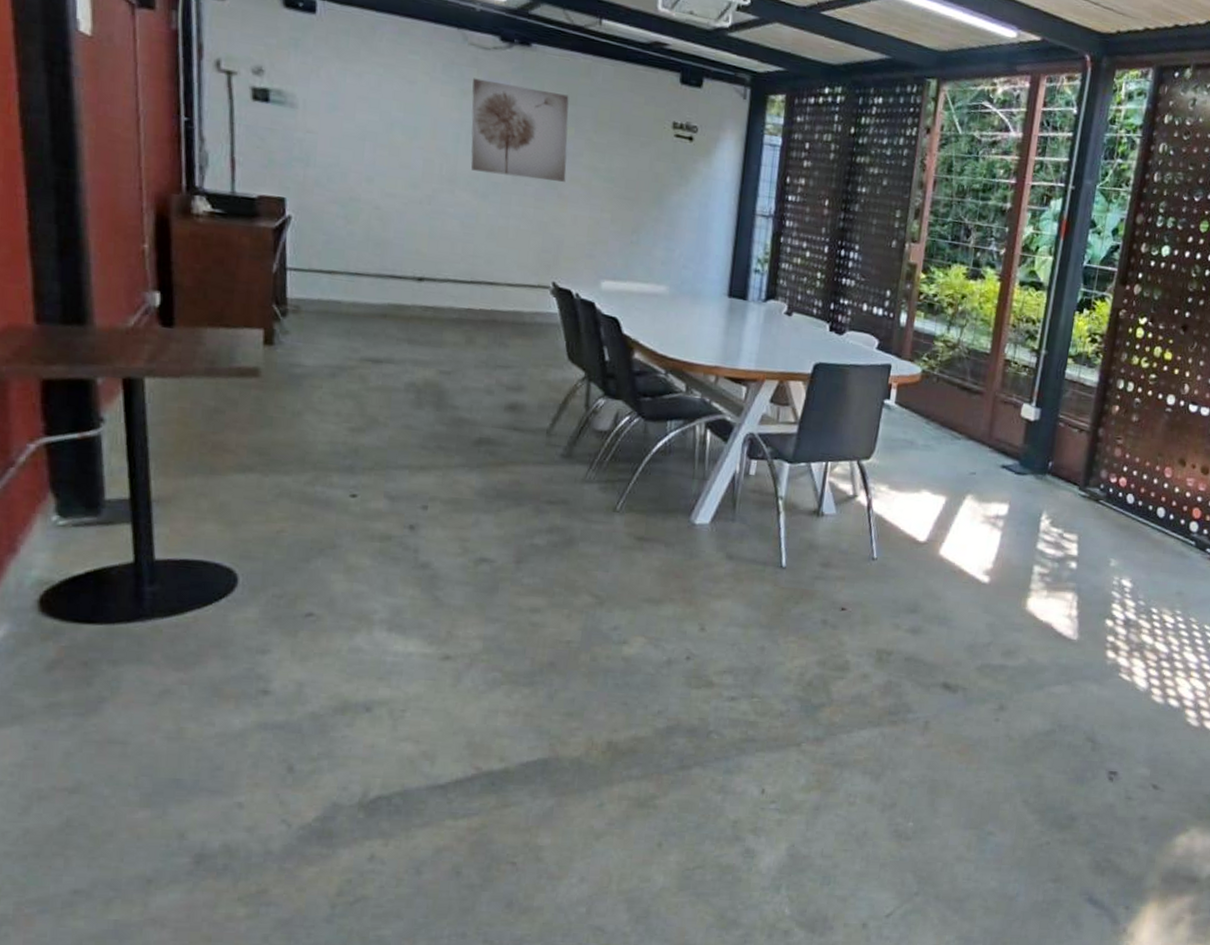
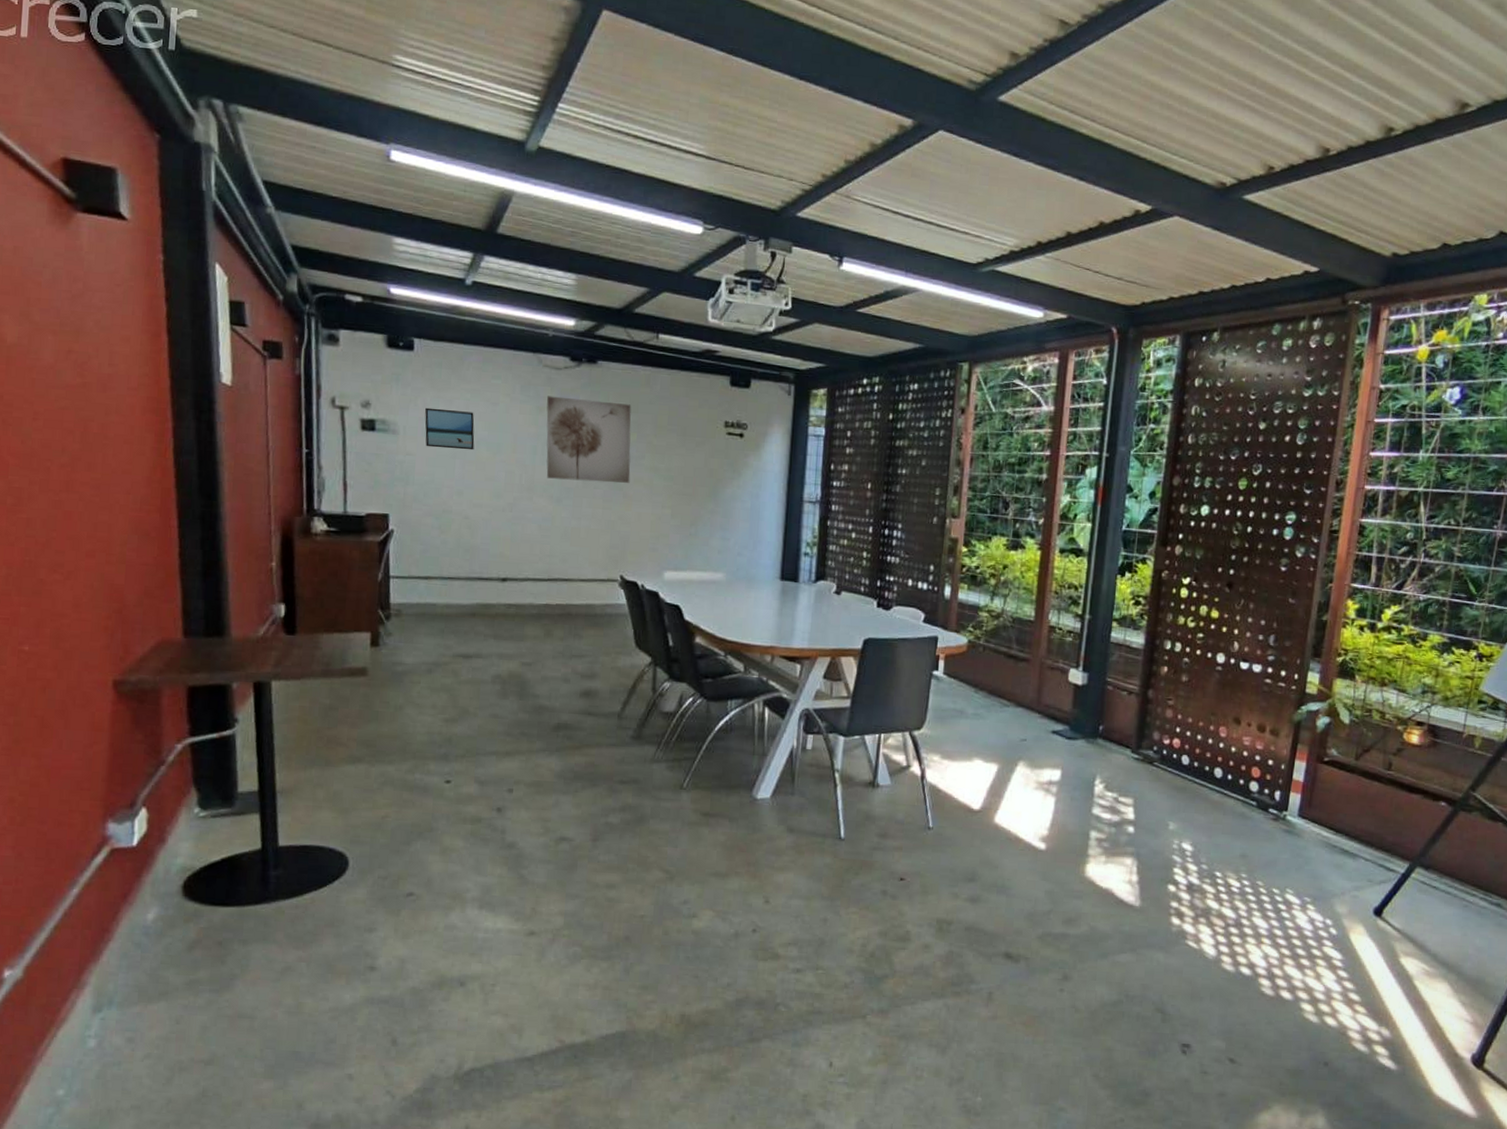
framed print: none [329,80,388,133] -> present [425,407,475,450]

